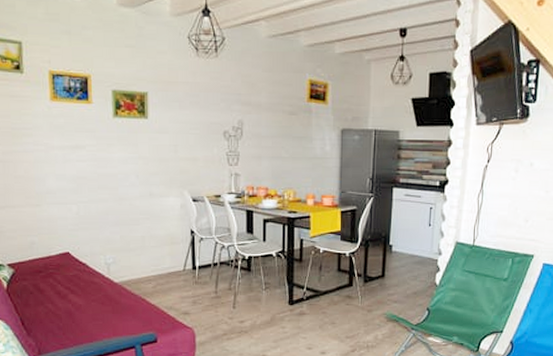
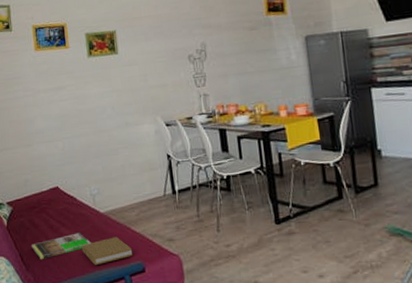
magazine: none [34,301,102,326] -> present [31,233,91,260]
book: none [91,307,146,333] -> present [81,236,133,265]

